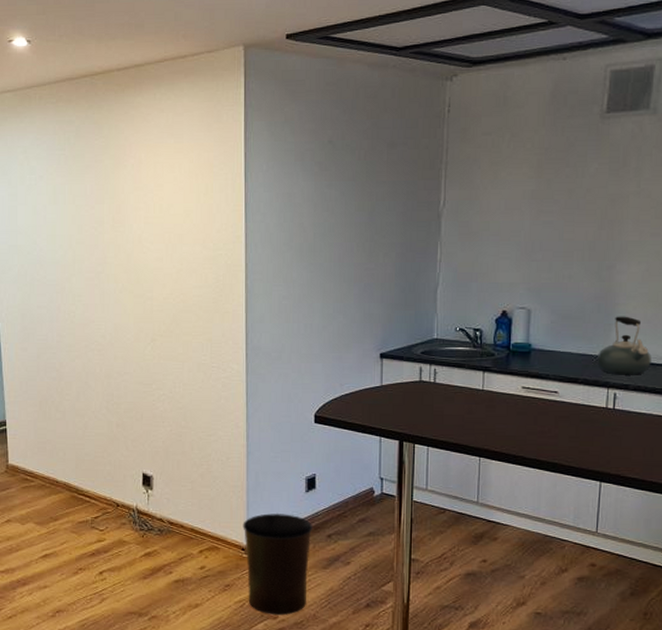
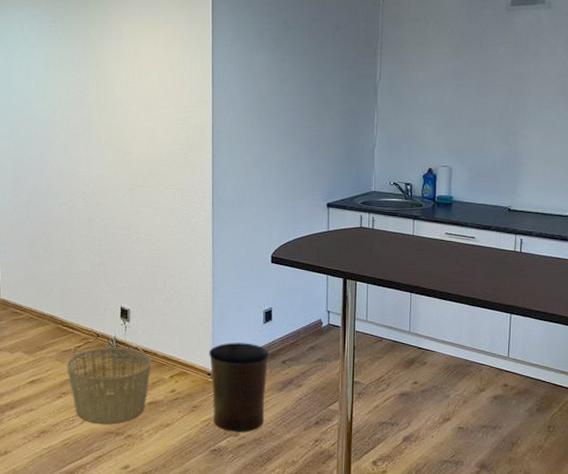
basket: none [82,518,179,604] -> present [66,347,152,425]
kettle: present [597,316,651,375] -> none [507,174,550,224]

